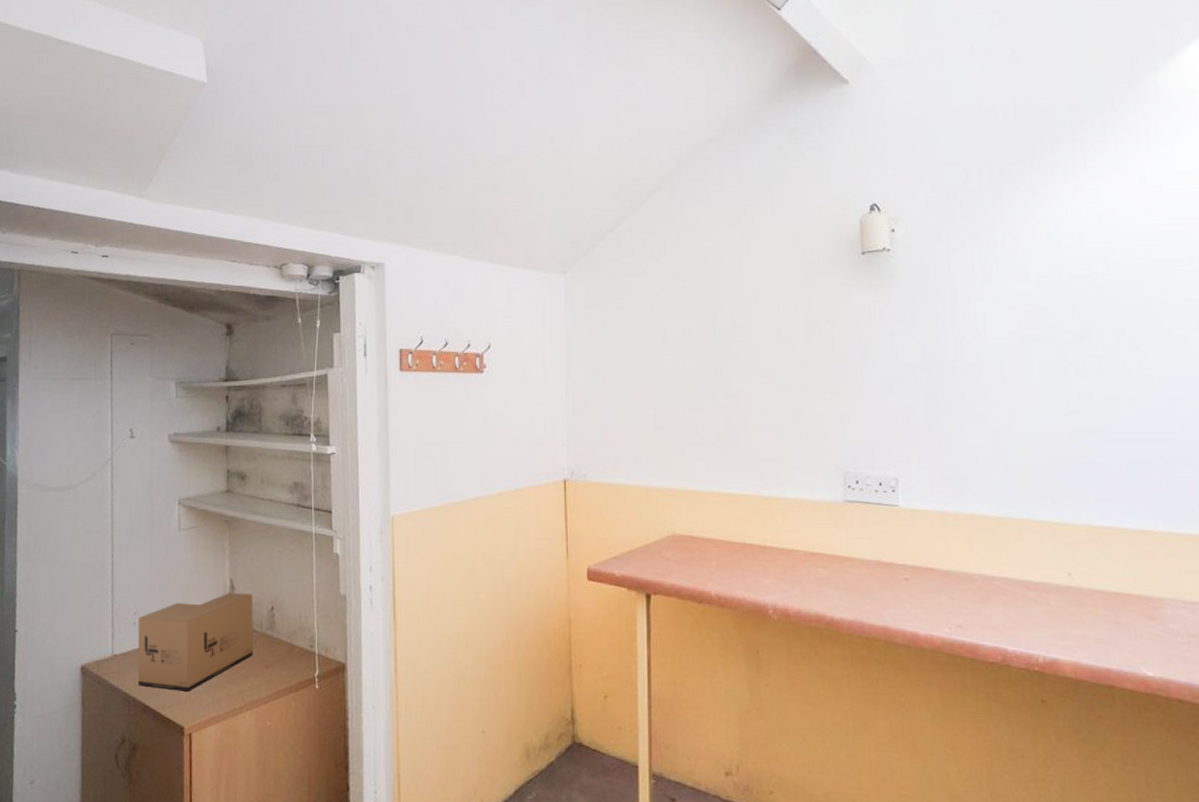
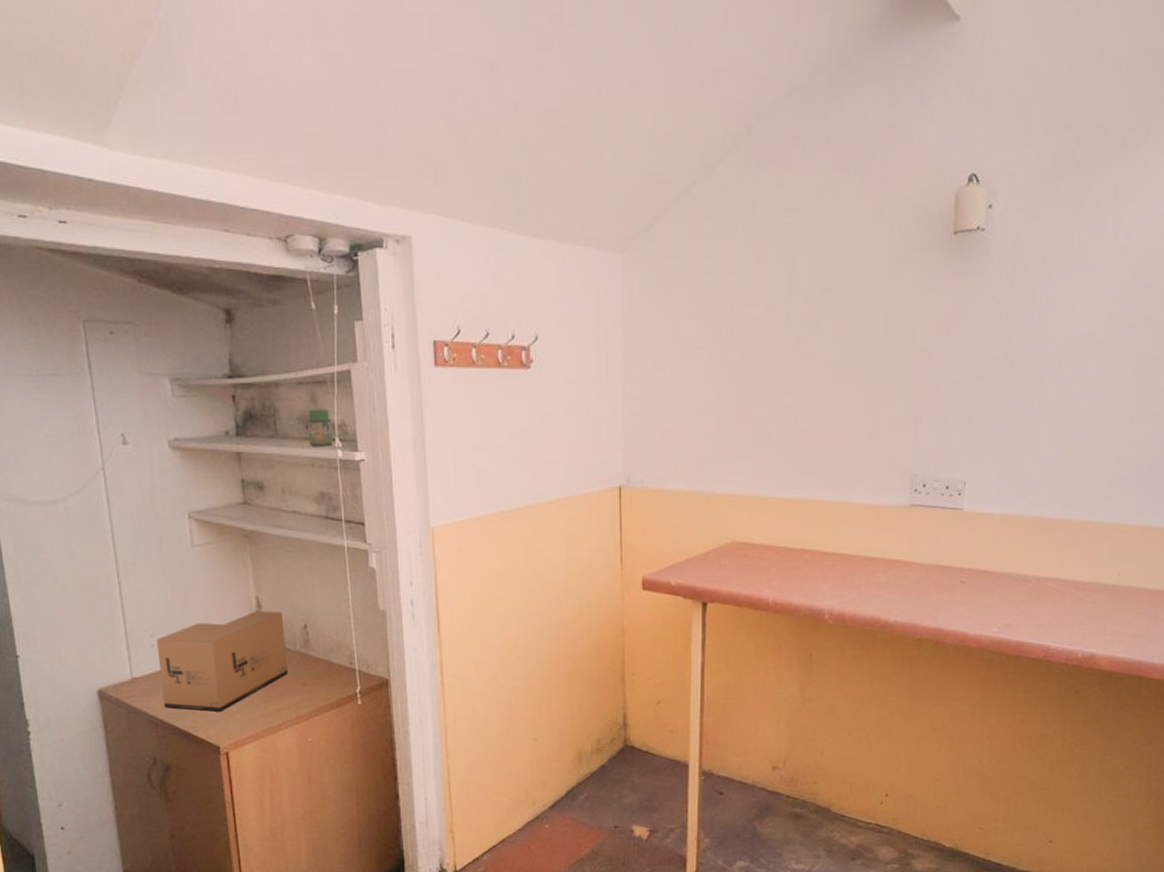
jar: none [288,408,308,441] -> present [308,409,333,446]

